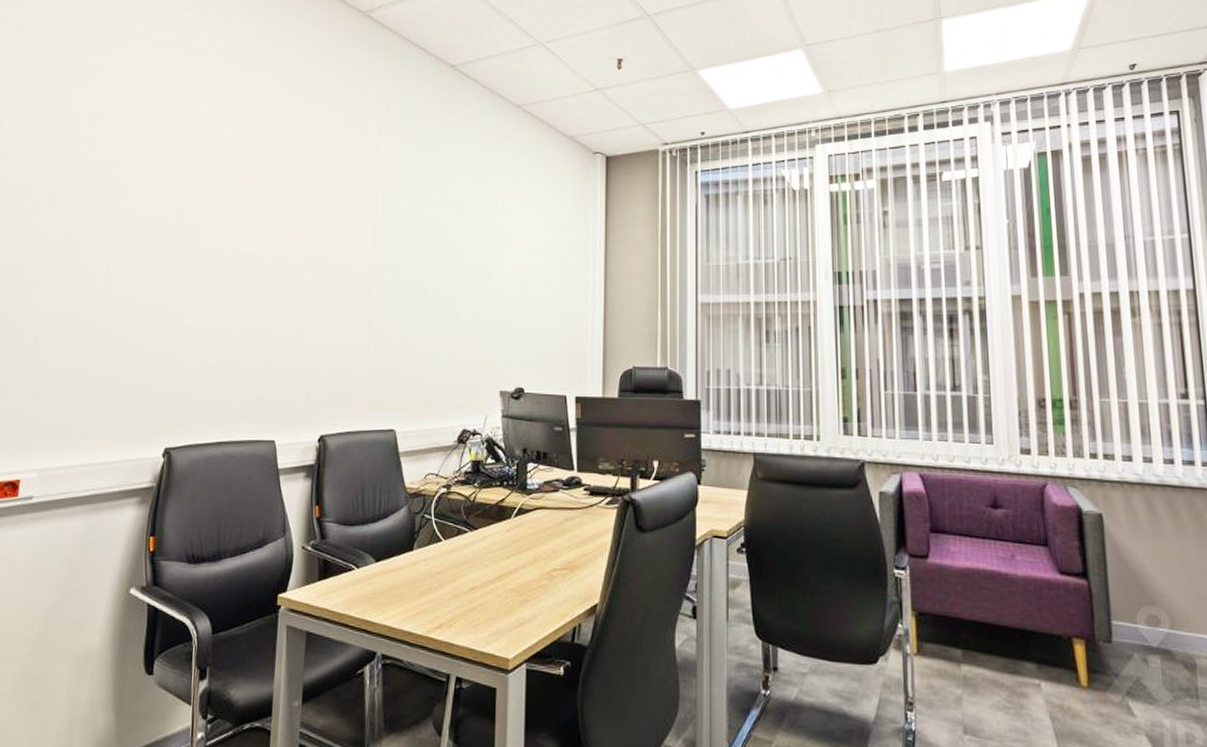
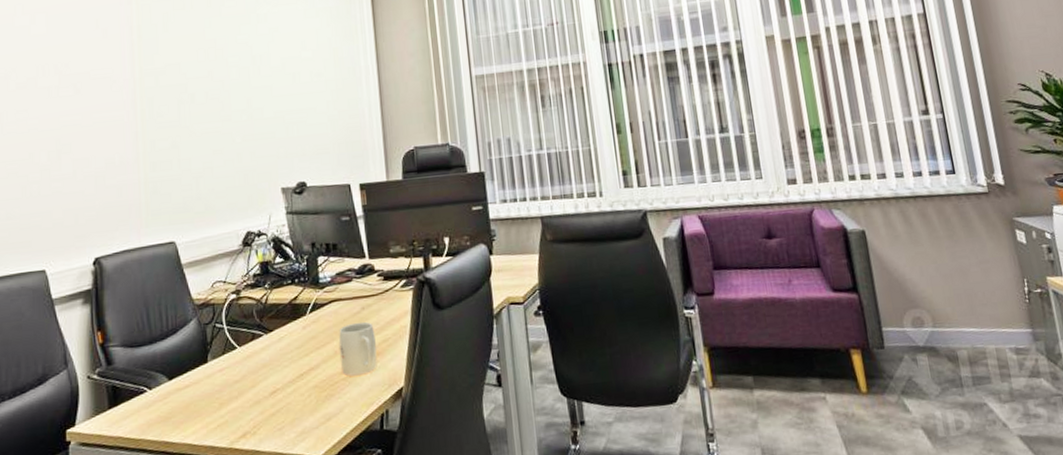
mug: none [539,532,576,587] -> present [338,321,378,377]

